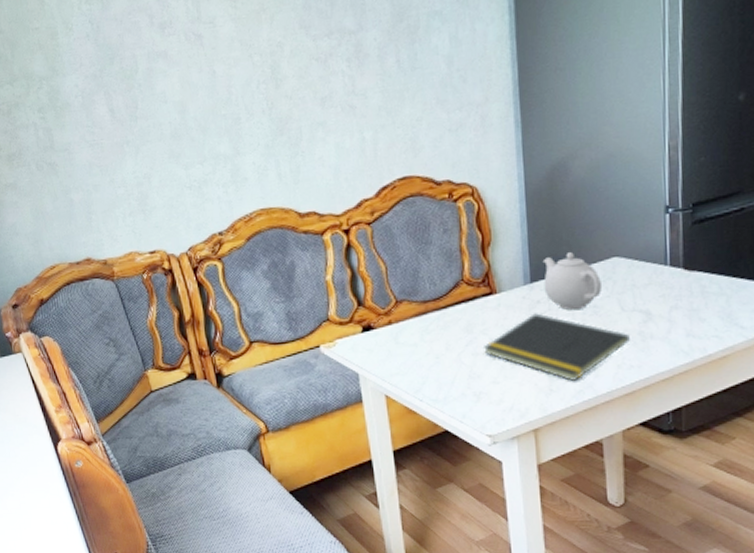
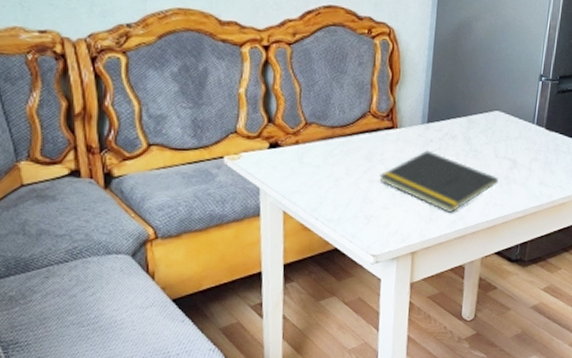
teapot: present [542,252,602,310] -> none [437,101,484,151]

